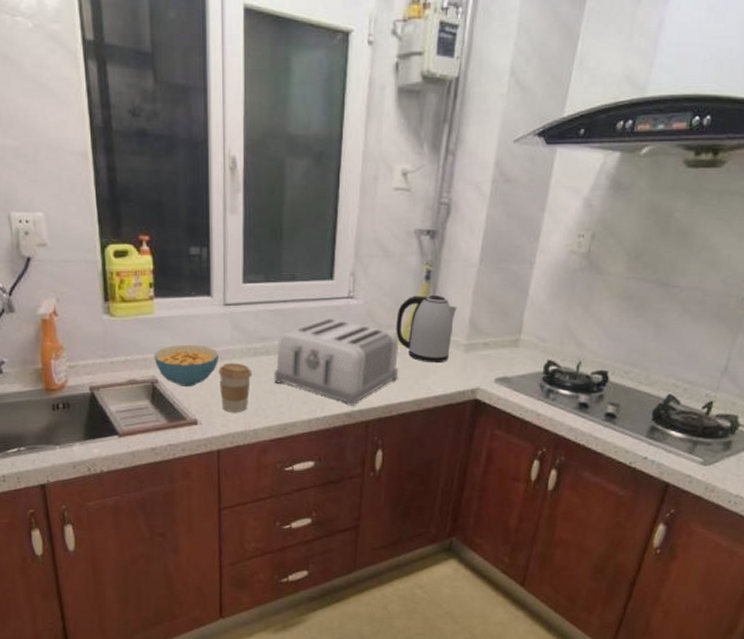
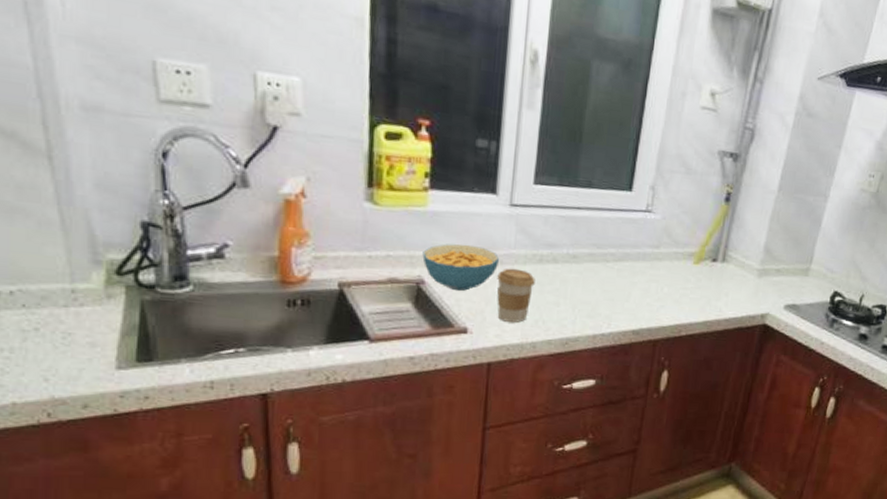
toaster: present [274,317,399,406] -> none [559,229,694,323]
kettle: present [396,294,457,364] -> none [692,216,754,286]

